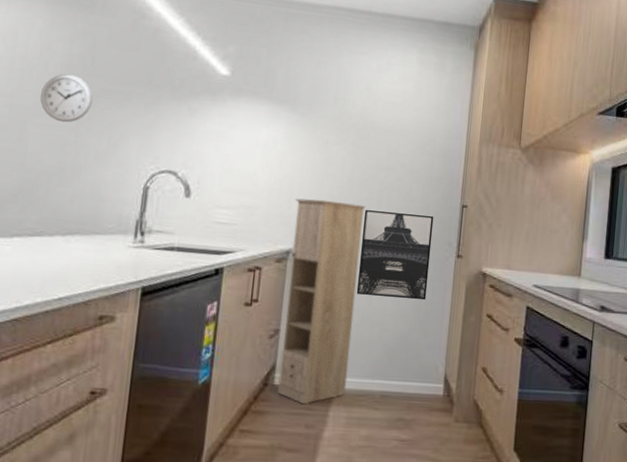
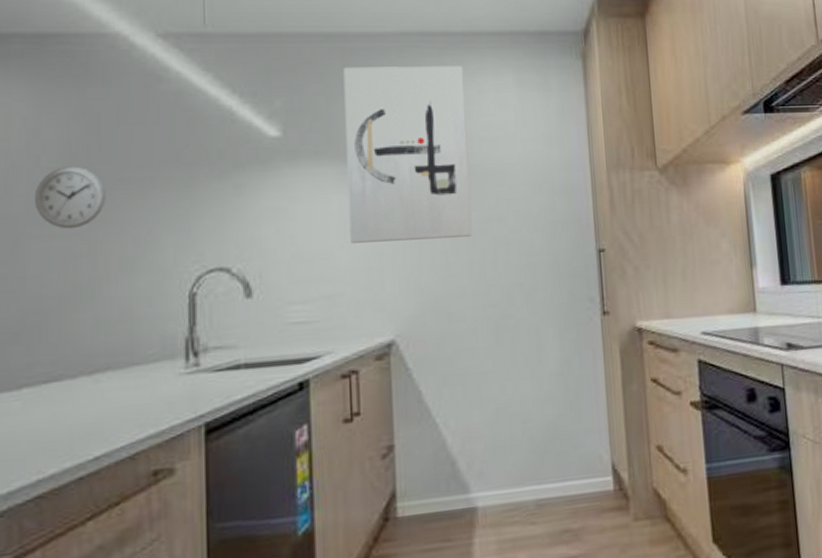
wall art: none [270,28,379,178] -> present [343,66,473,243]
storage cabinet: present [277,198,366,404] -> none [388,269,491,535]
wall art: present [356,210,434,300] -> none [478,270,573,384]

